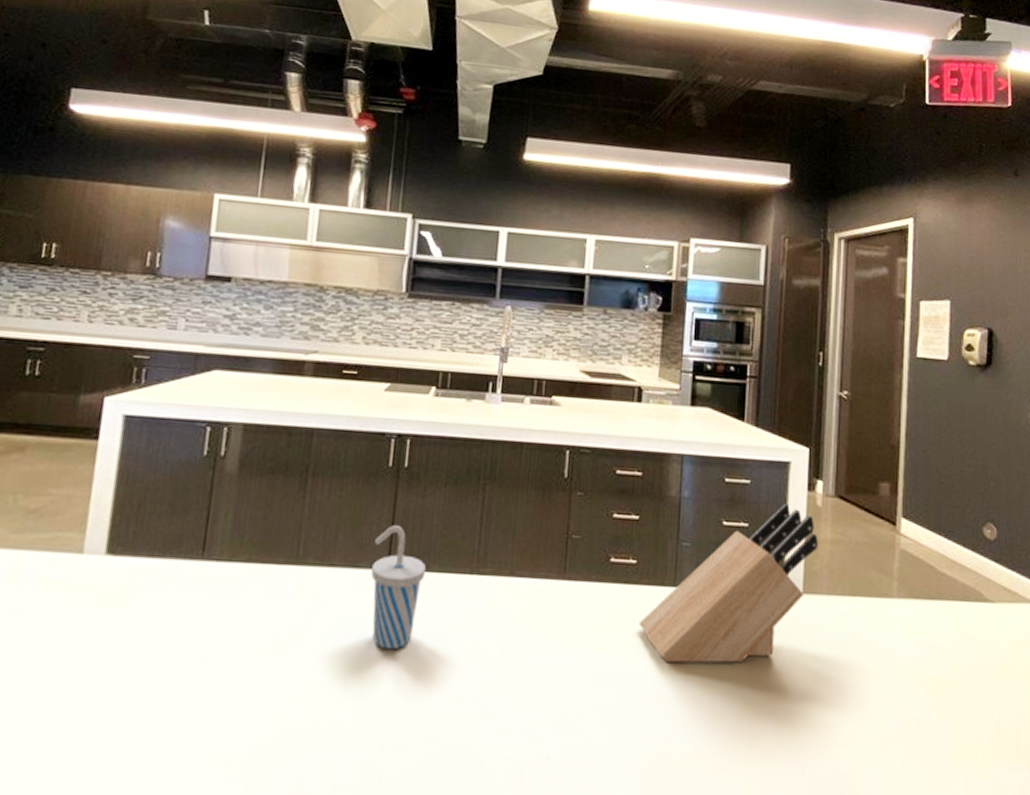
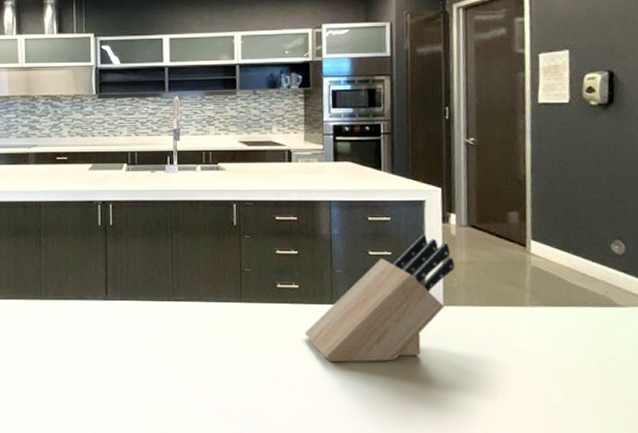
cup: present [371,525,426,650] -> none [95,268,134,357]

